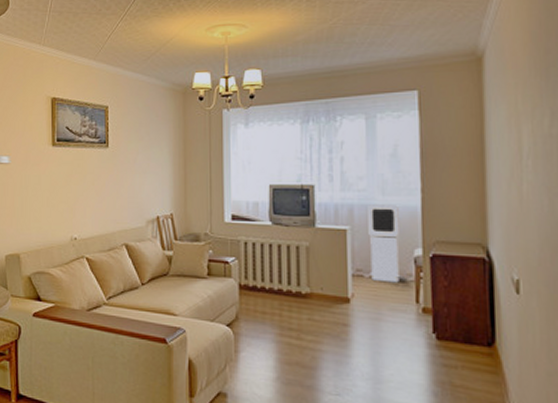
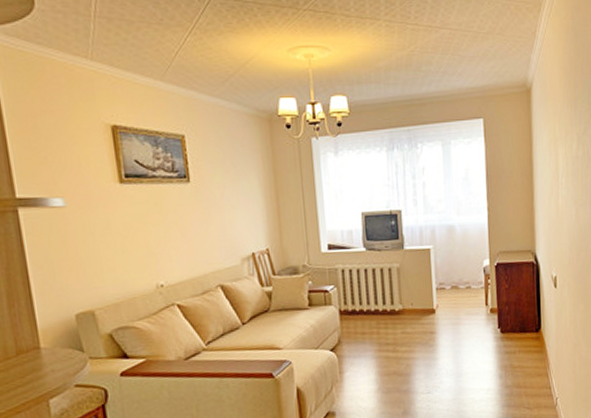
air purifier: present [368,203,401,283] -> none [446,222,474,292]

